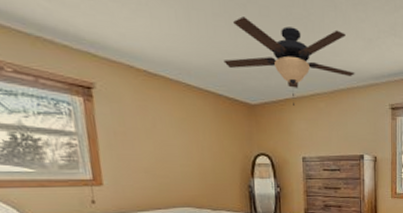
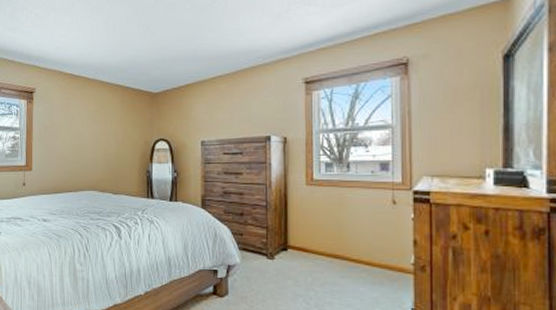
ceiling fan: present [223,16,355,106] -> none [132,11,261,90]

